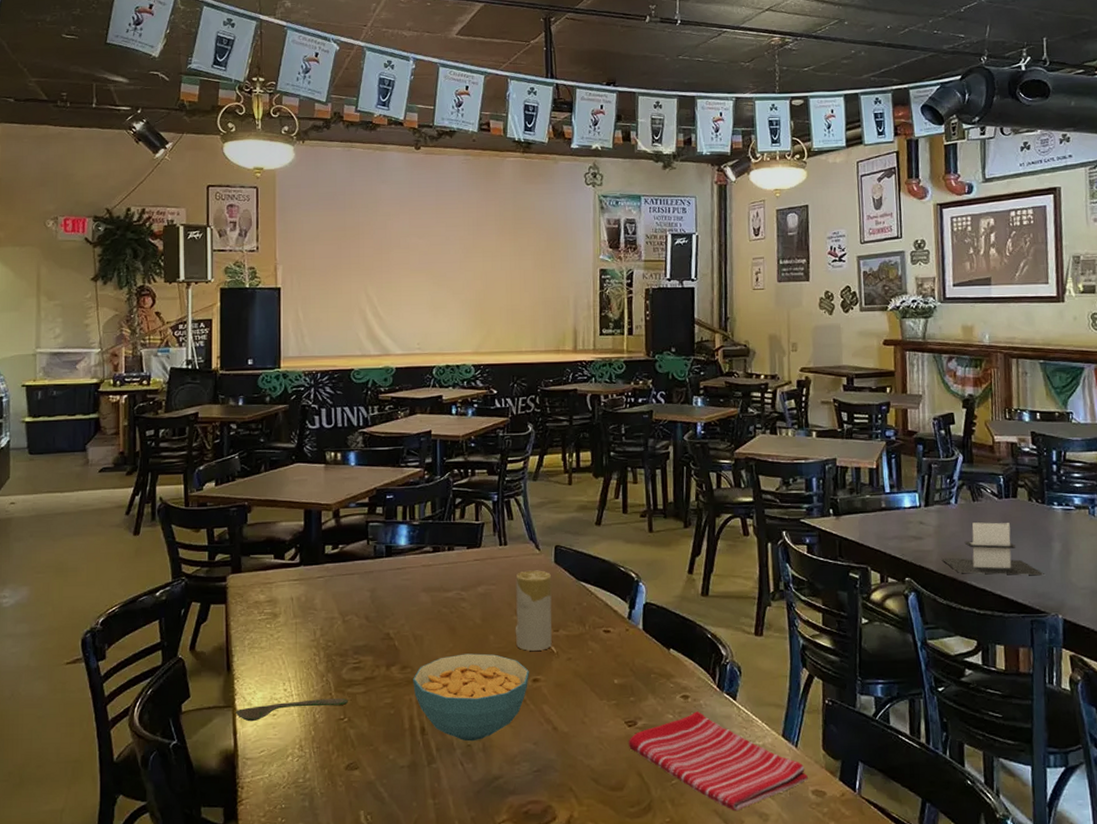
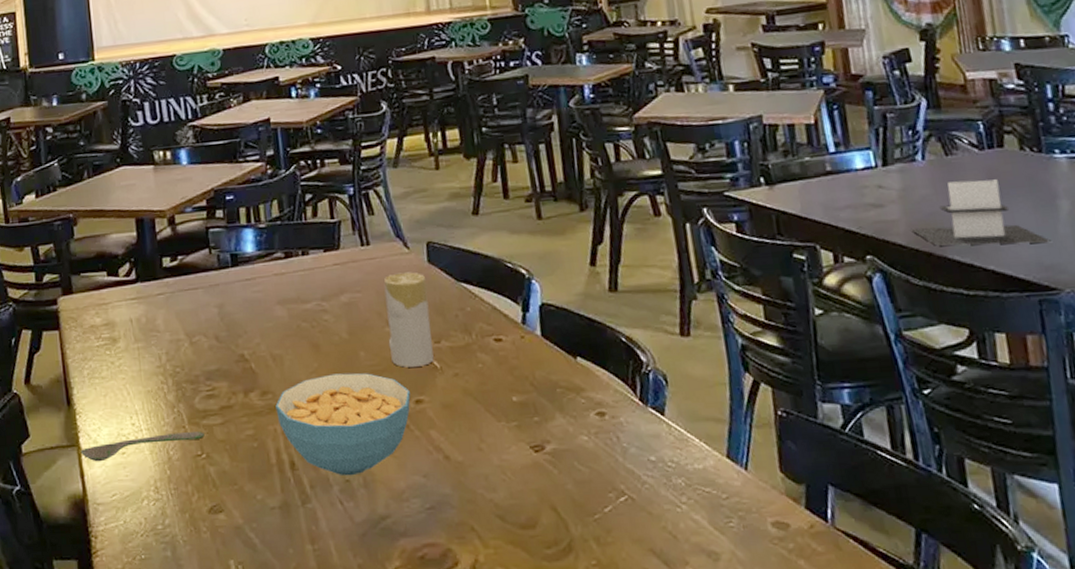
dish towel: present [629,711,808,812] -> none [537,430,765,551]

